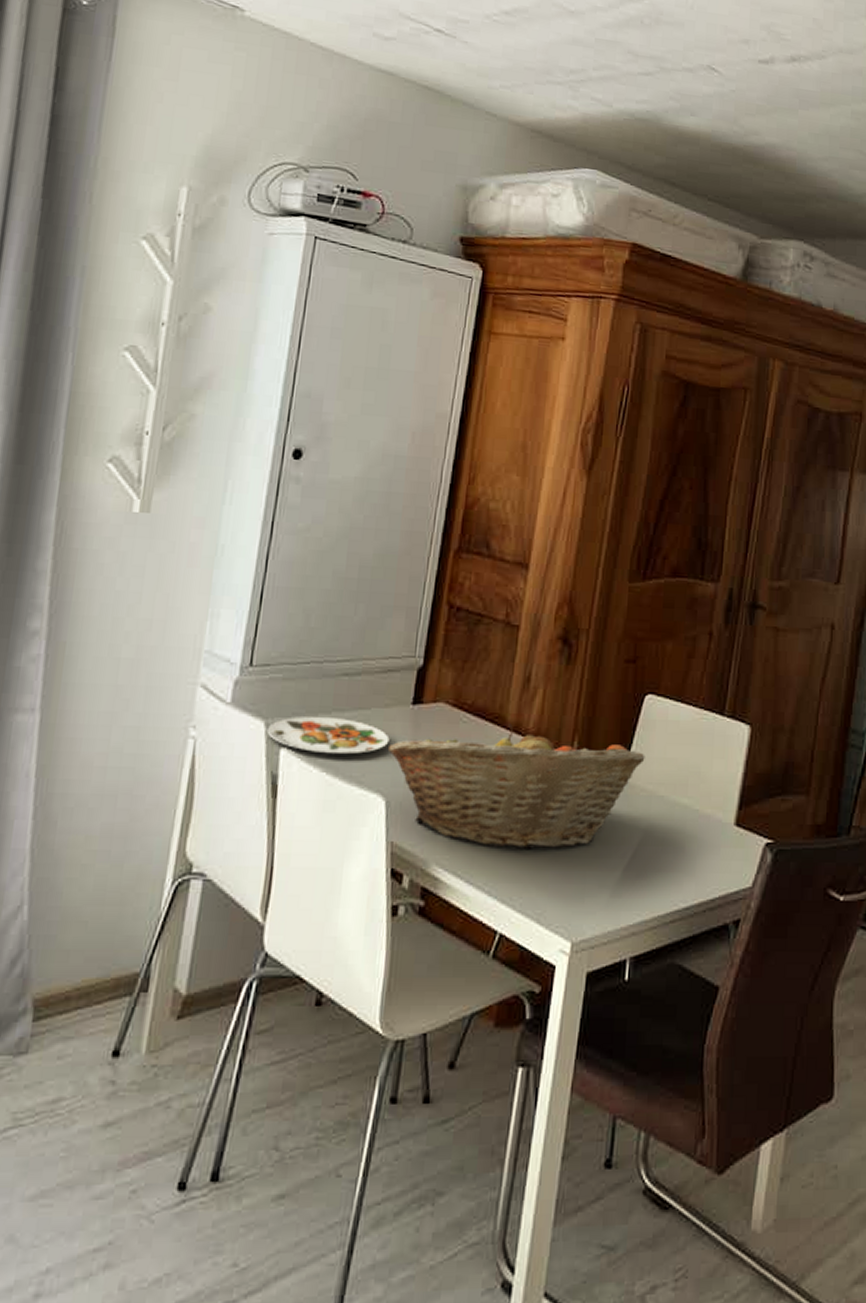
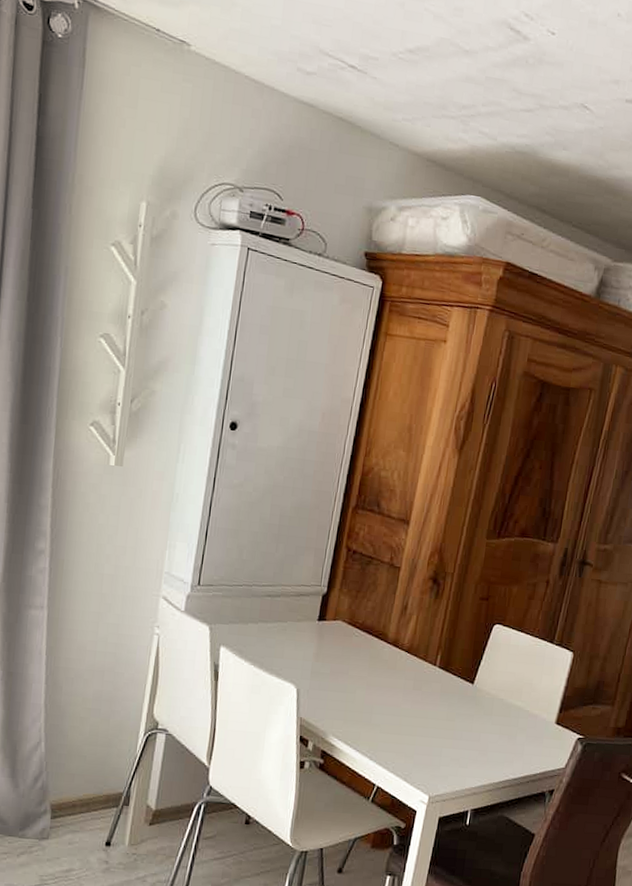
plate: present [267,716,390,755] -> none [210,624,301,654]
fruit basket: present [387,723,645,851] -> none [299,639,491,731]

